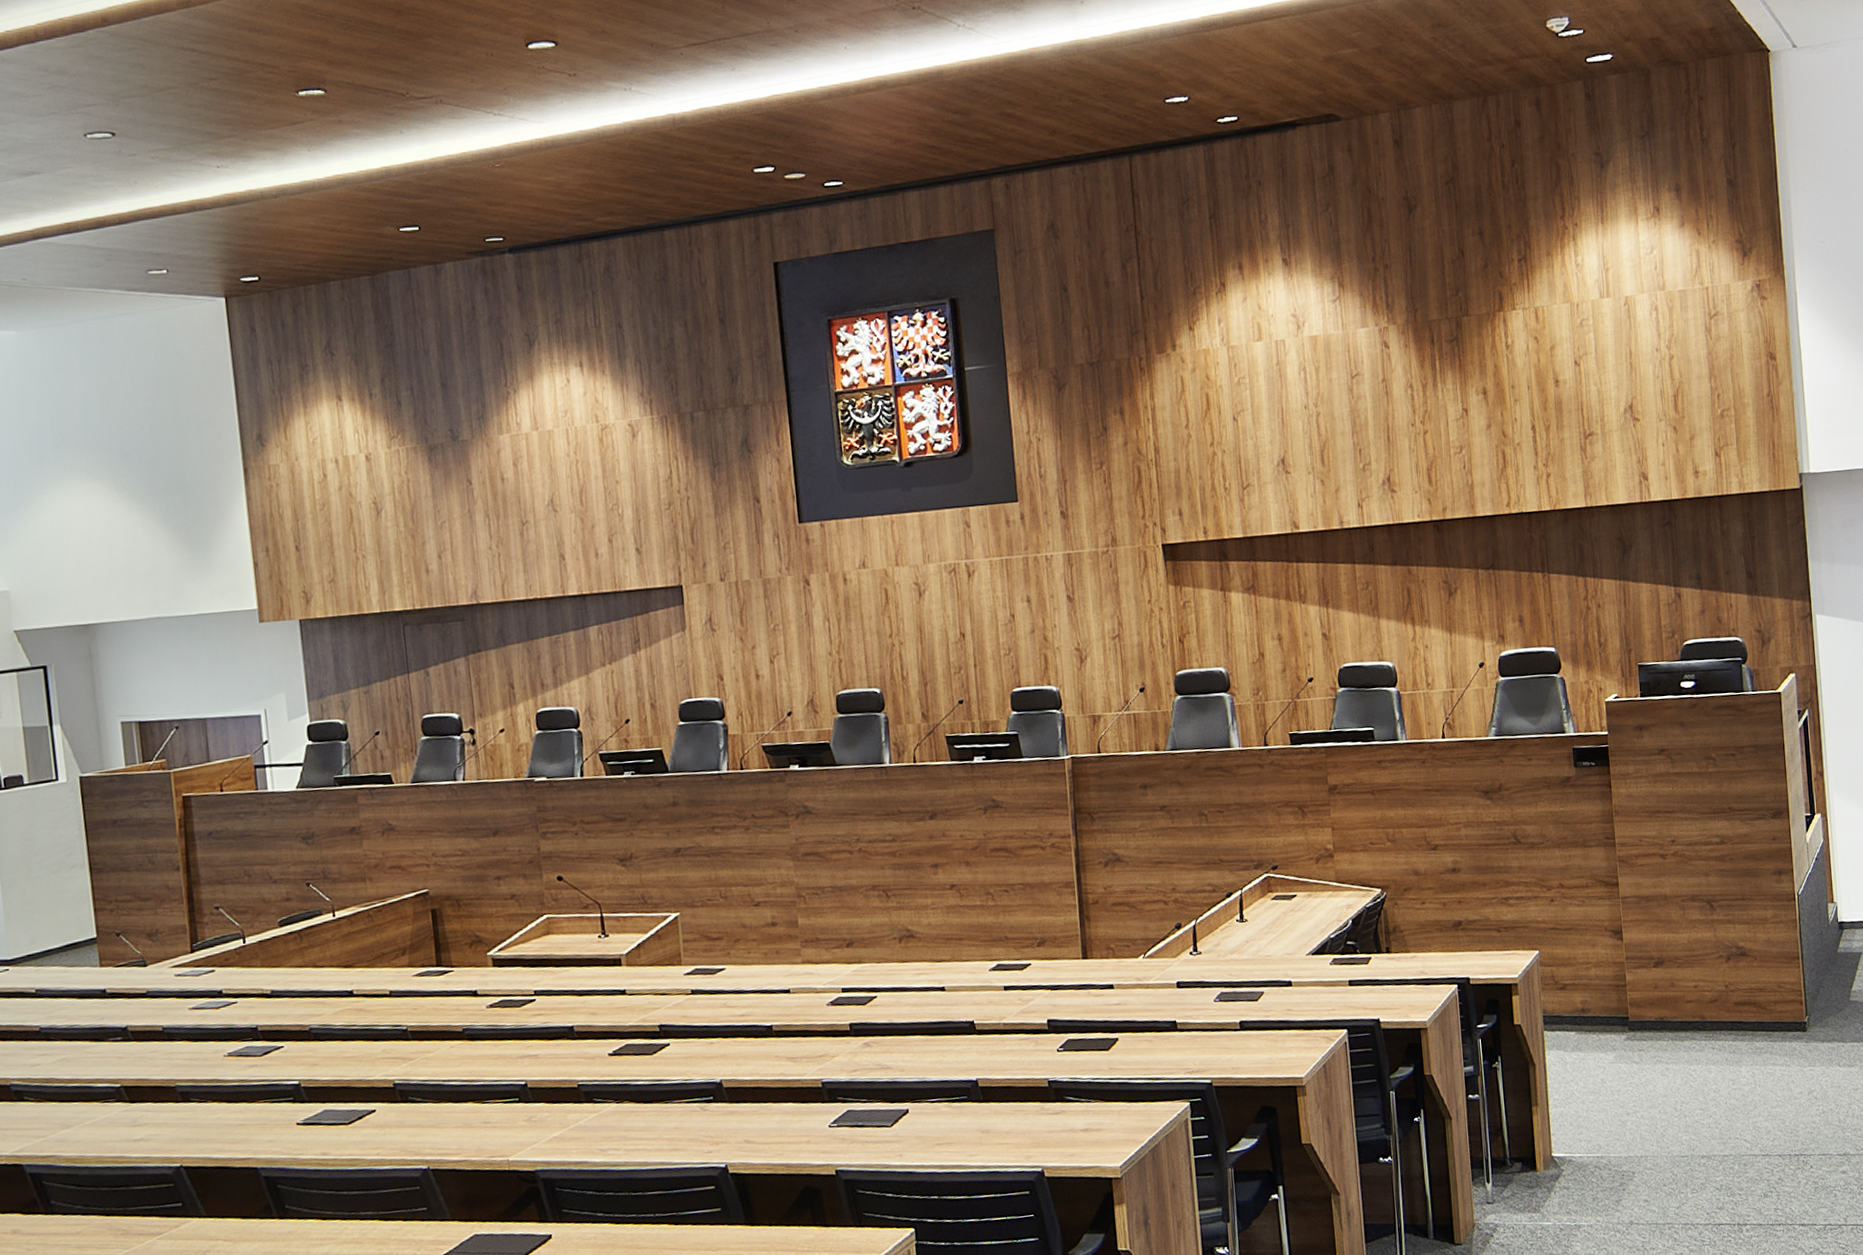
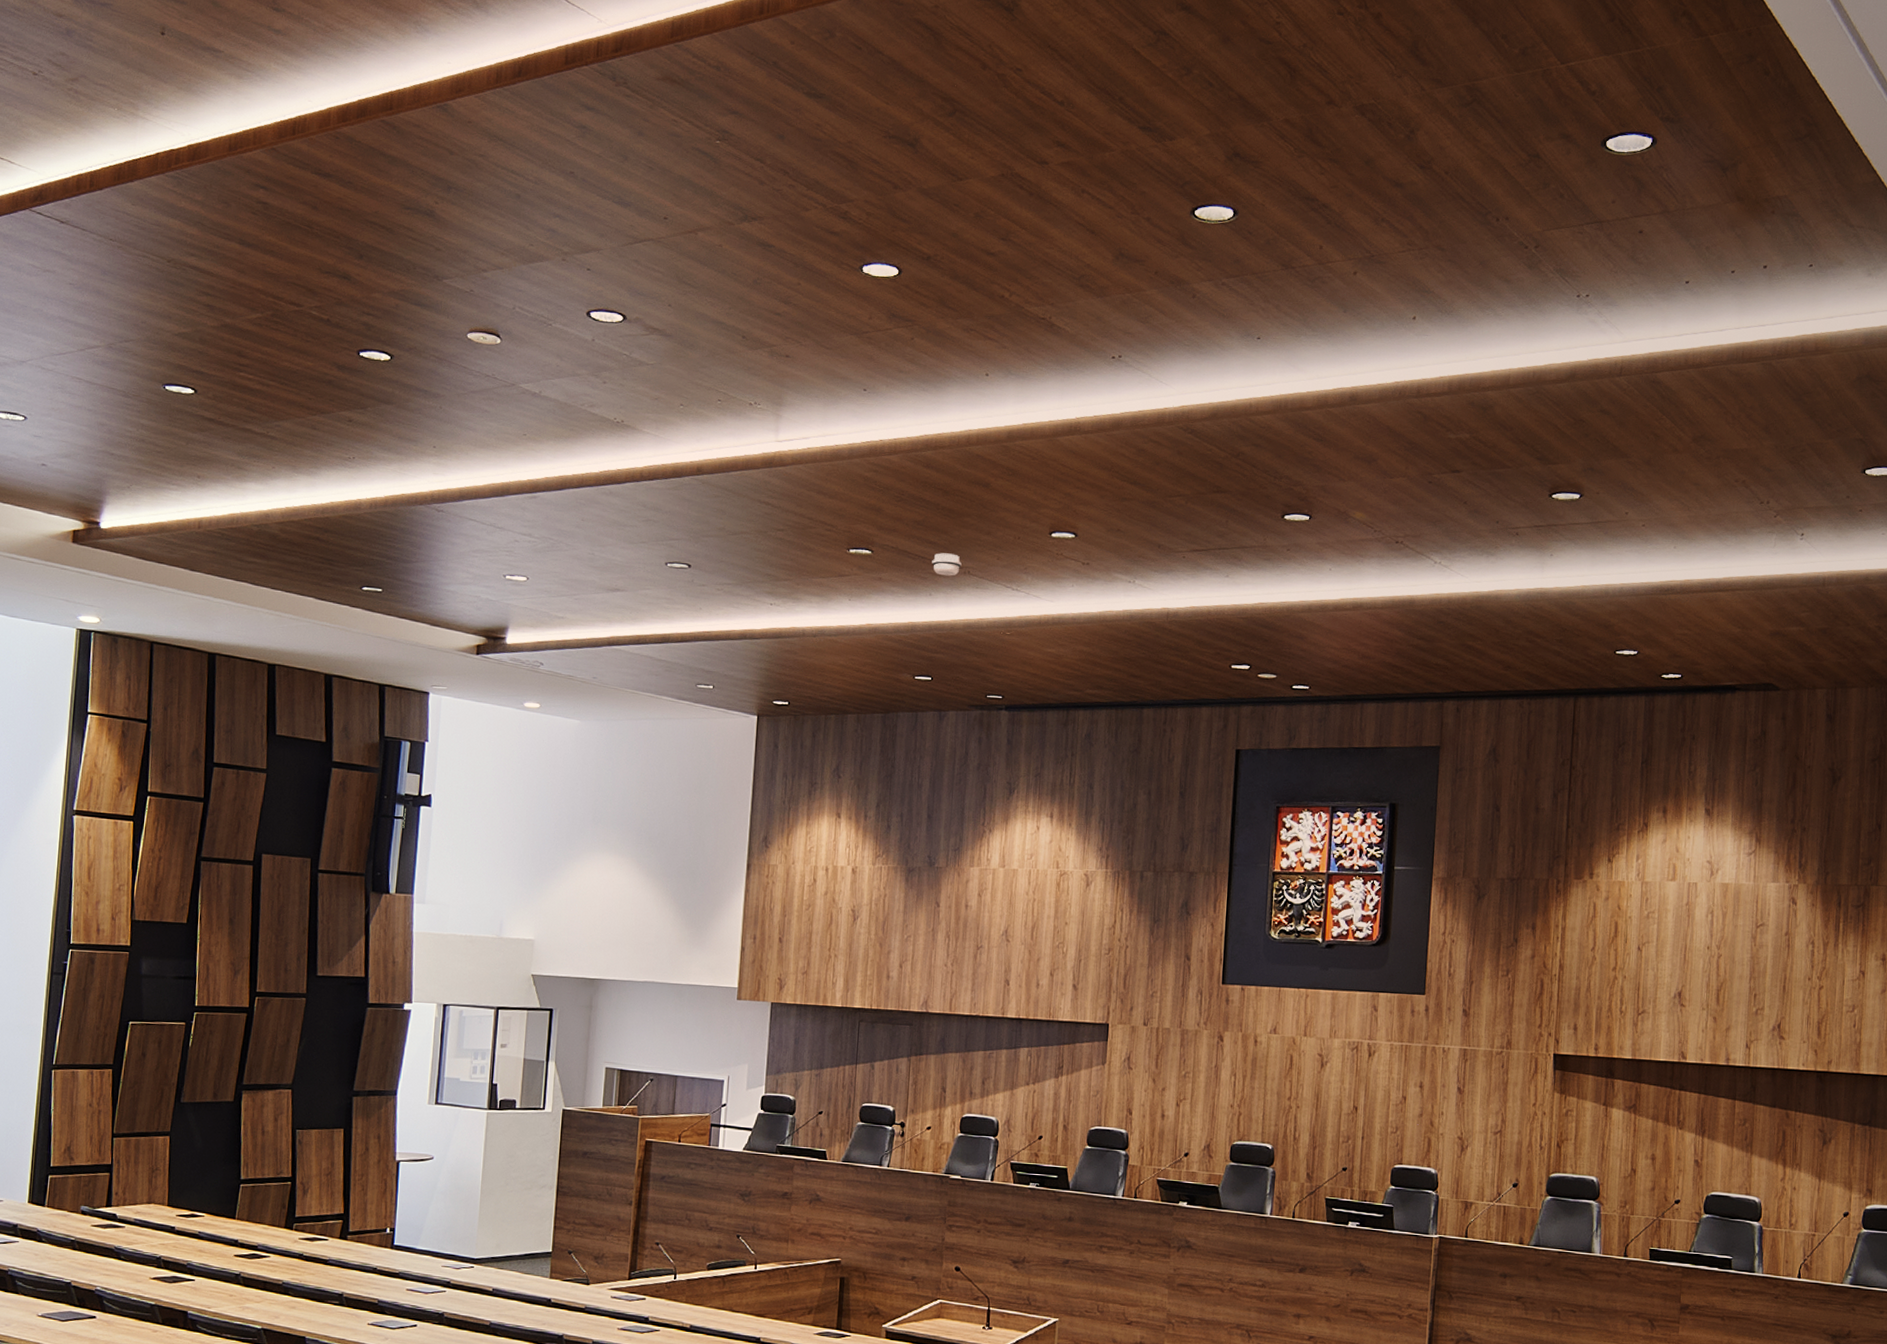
smoke detector: none [396,82,432,109] -> present [932,553,962,576]

